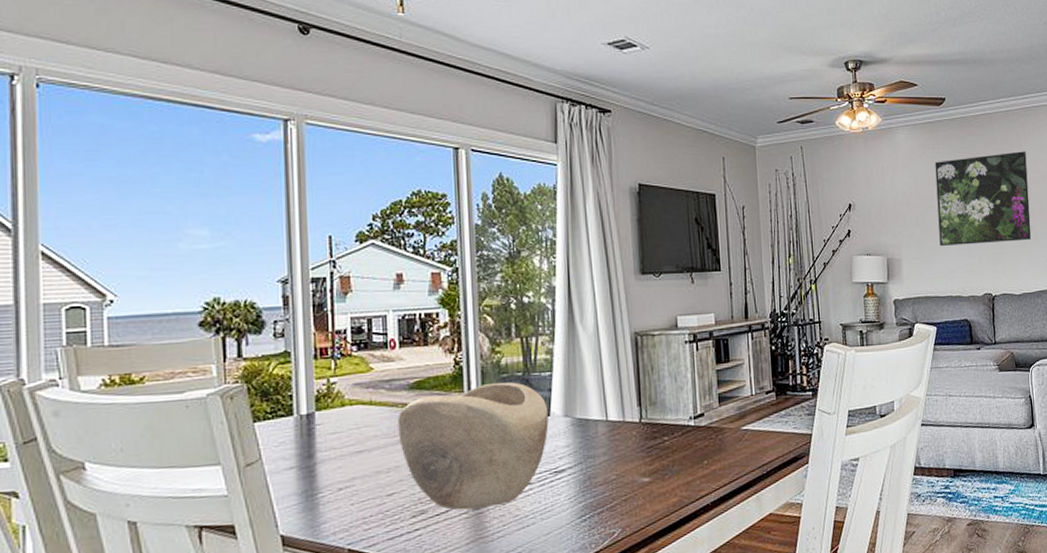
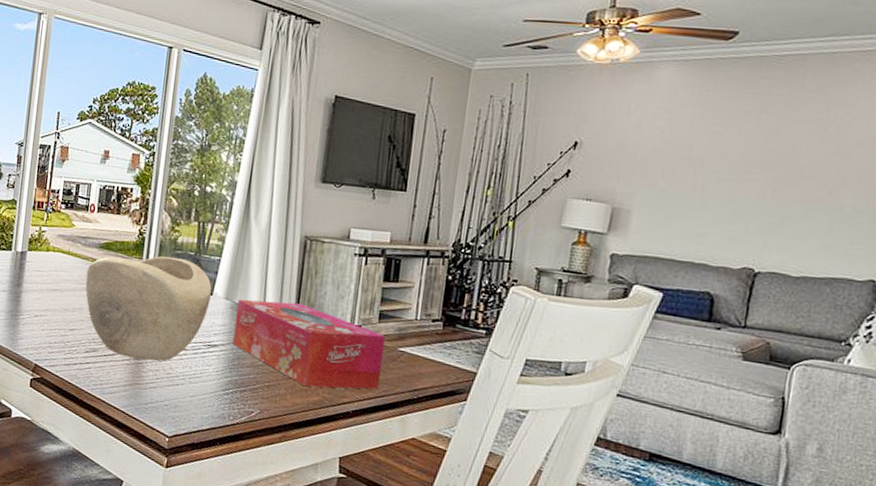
tissue box: none [578,404,731,491] -> present [232,299,385,390]
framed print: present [935,151,1032,246] -> none [690,104,852,214]

